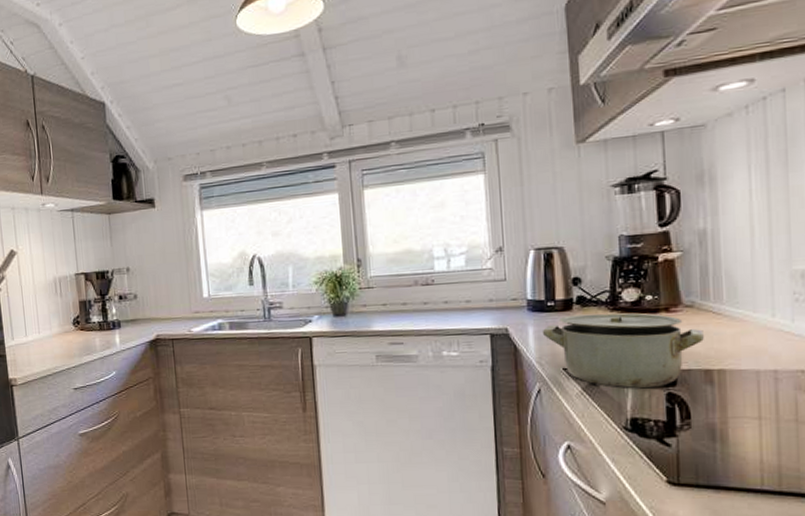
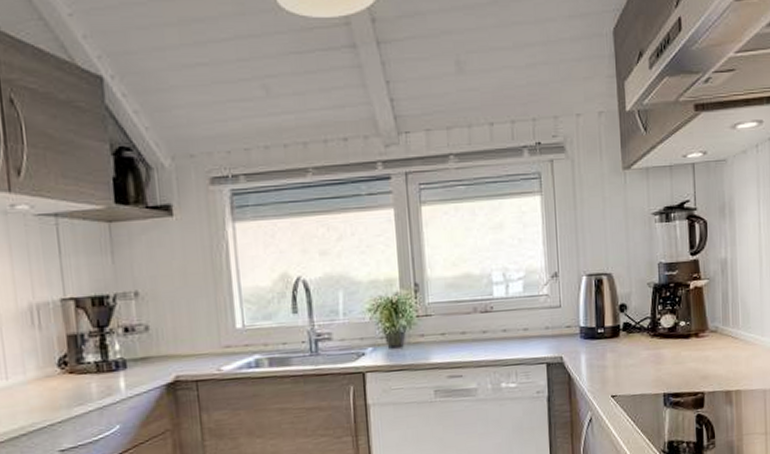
saucepan: present [542,313,704,388] -> none [593,338,725,412]

